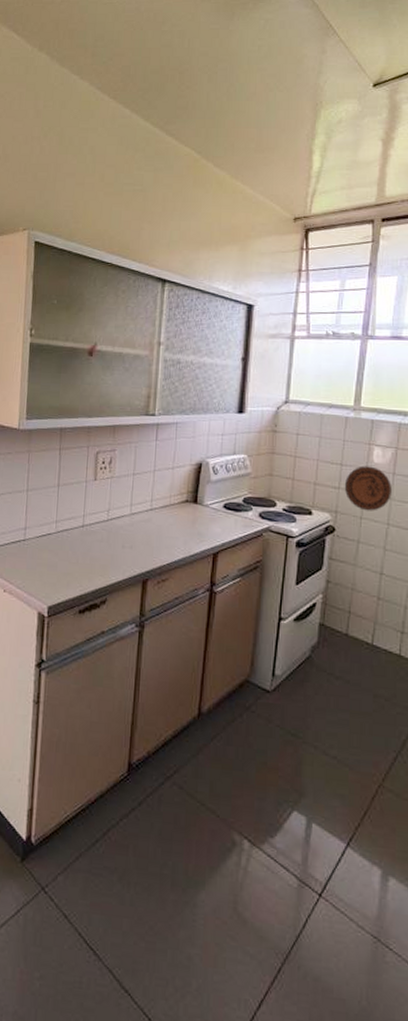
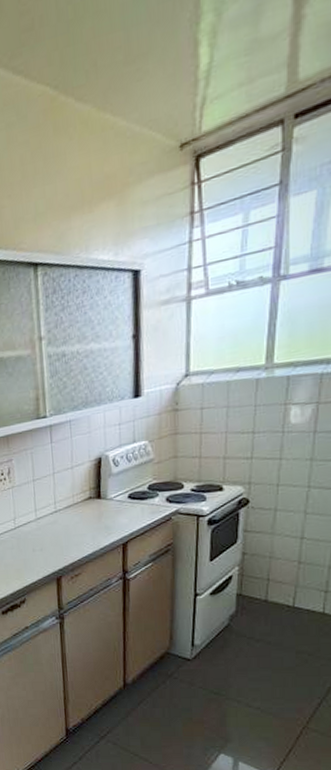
decorative plate: present [344,465,391,511] -> none [257,428,312,477]

